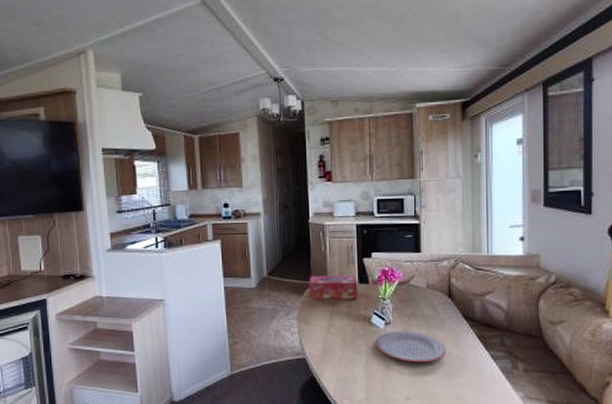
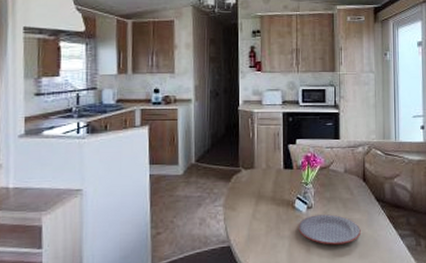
tissue box: present [309,275,358,300] -> none [236,161,283,186]

